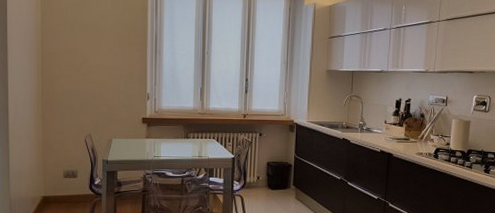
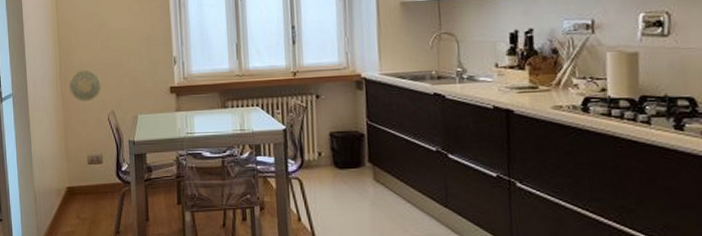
decorative plate: none [49,97,80,125] -> present [68,69,101,102]

